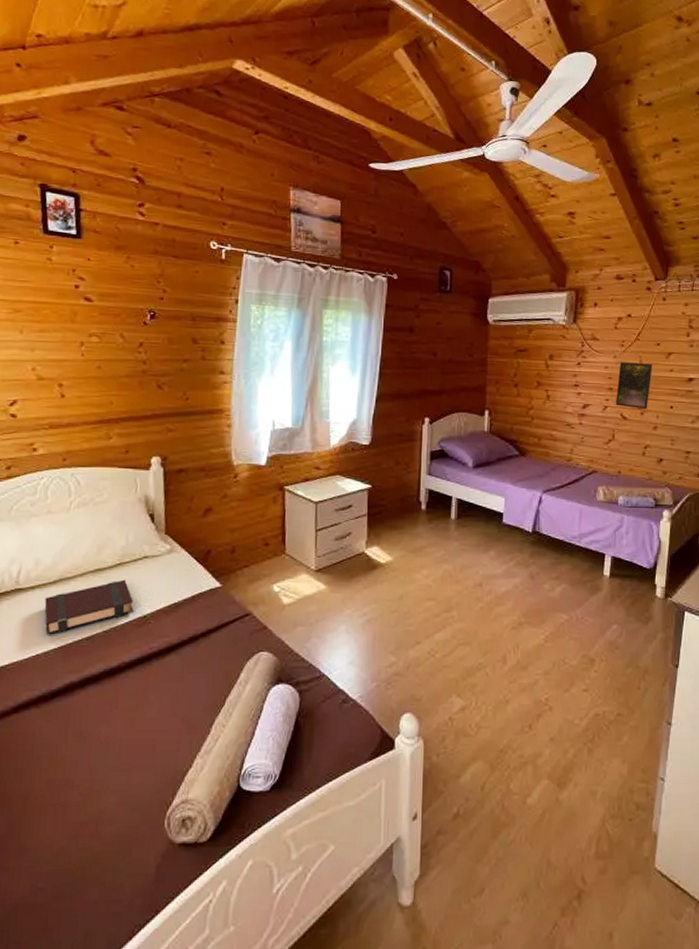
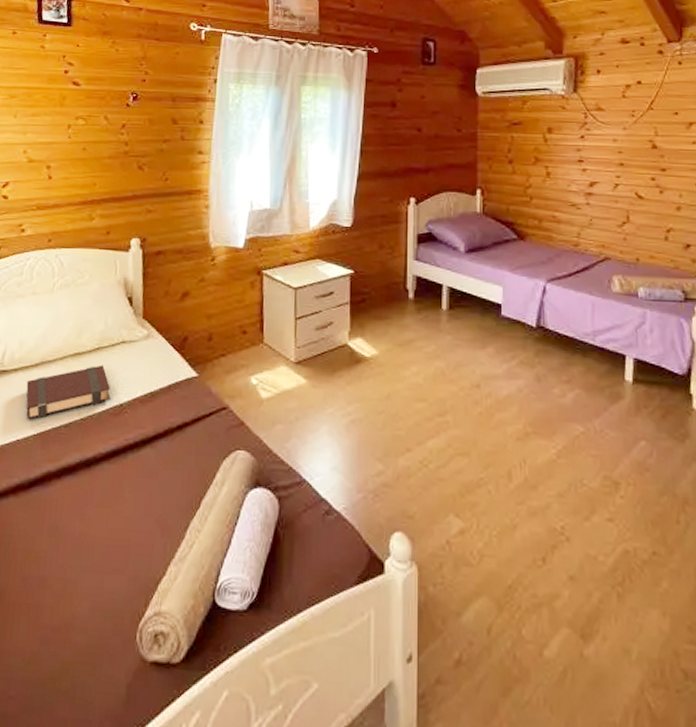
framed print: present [615,362,653,410] -> none [627,134,671,188]

